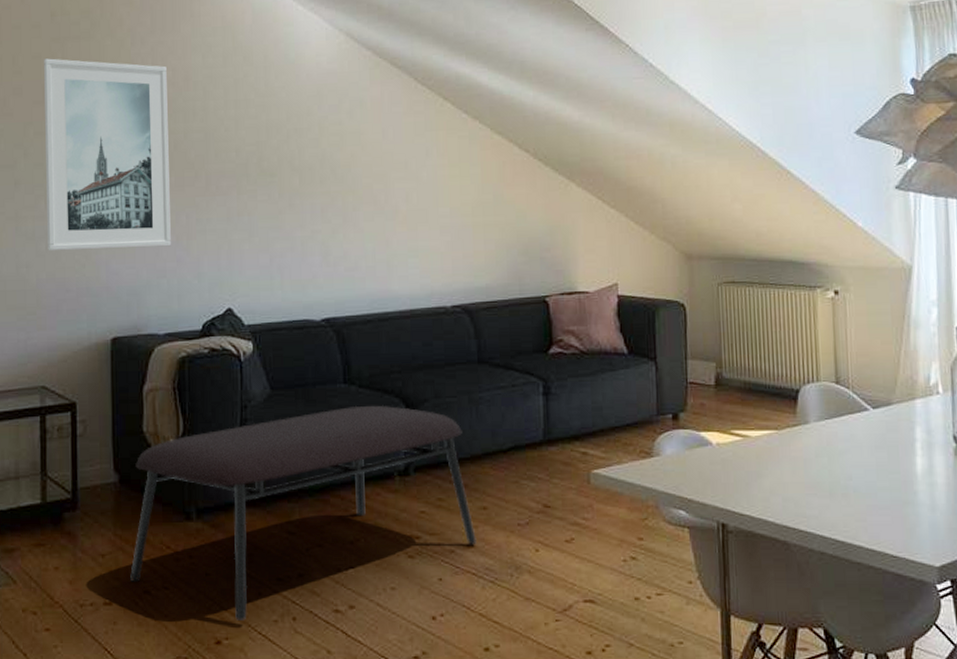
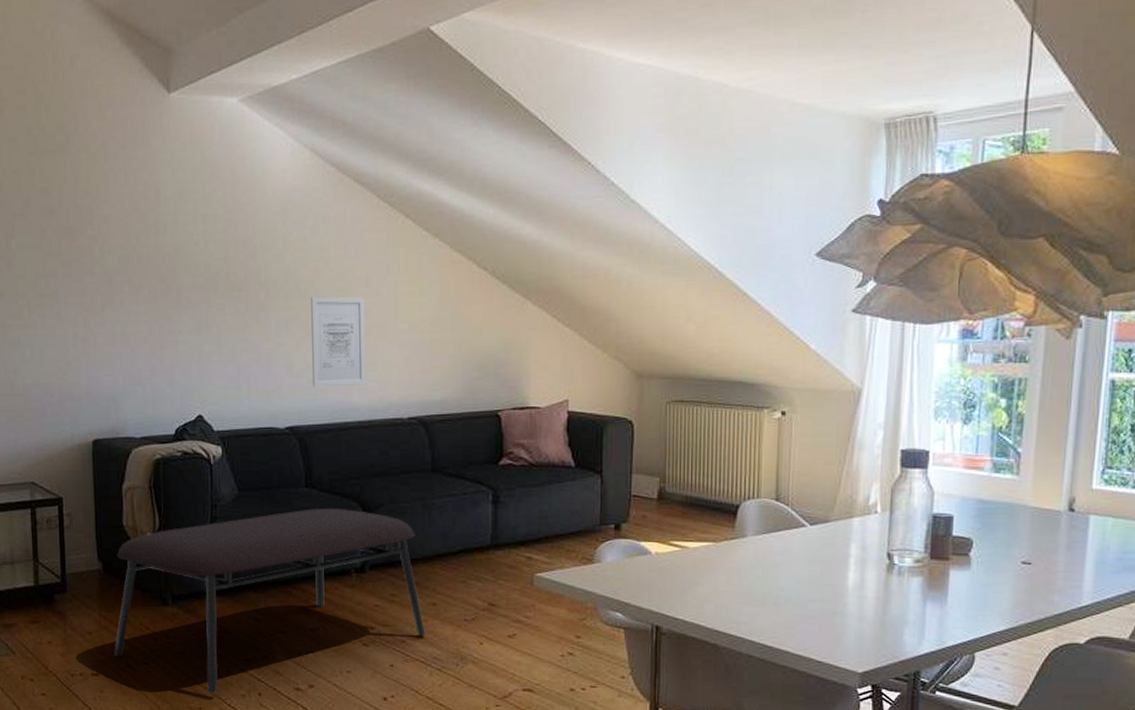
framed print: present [44,58,171,252] -> none [23,172,145,359]
wall art: none [347,181,407,276] -> present [310,296,366,387]

